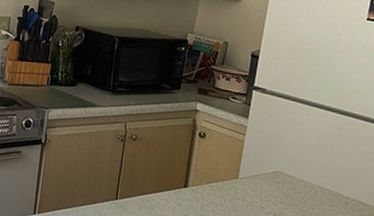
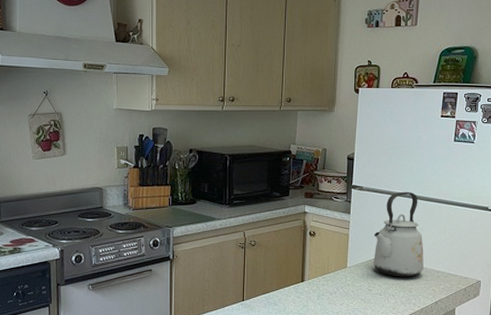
kettle: none [269,100,332,200] -> present [373,191,424,277]

